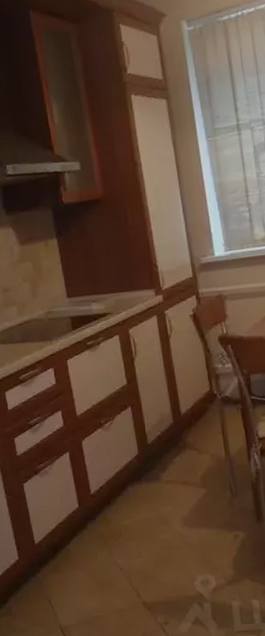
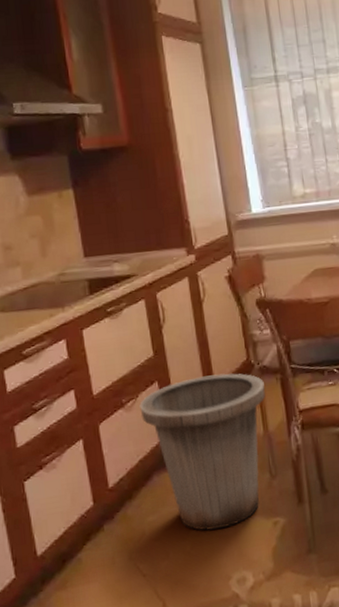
trash can: none [115,402,227,537] -> present [139,373,265,531]

